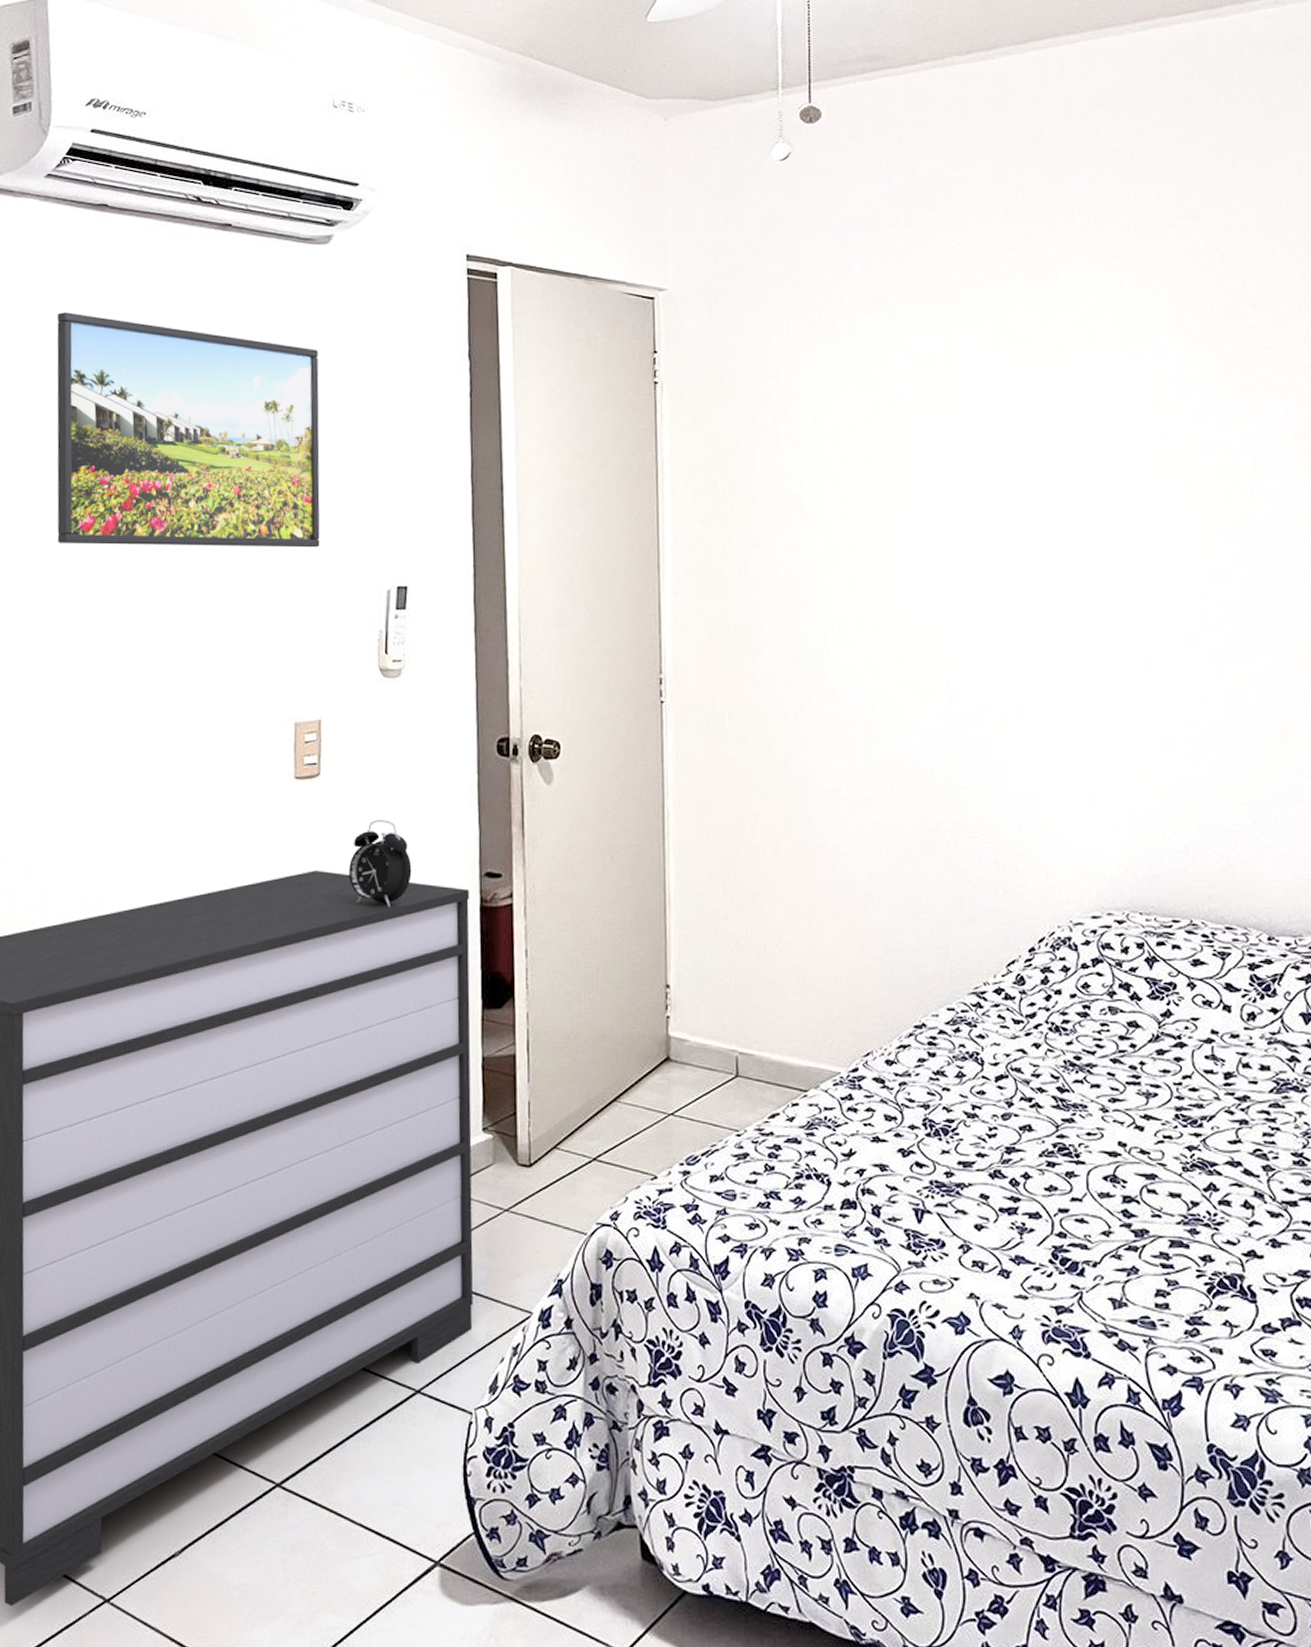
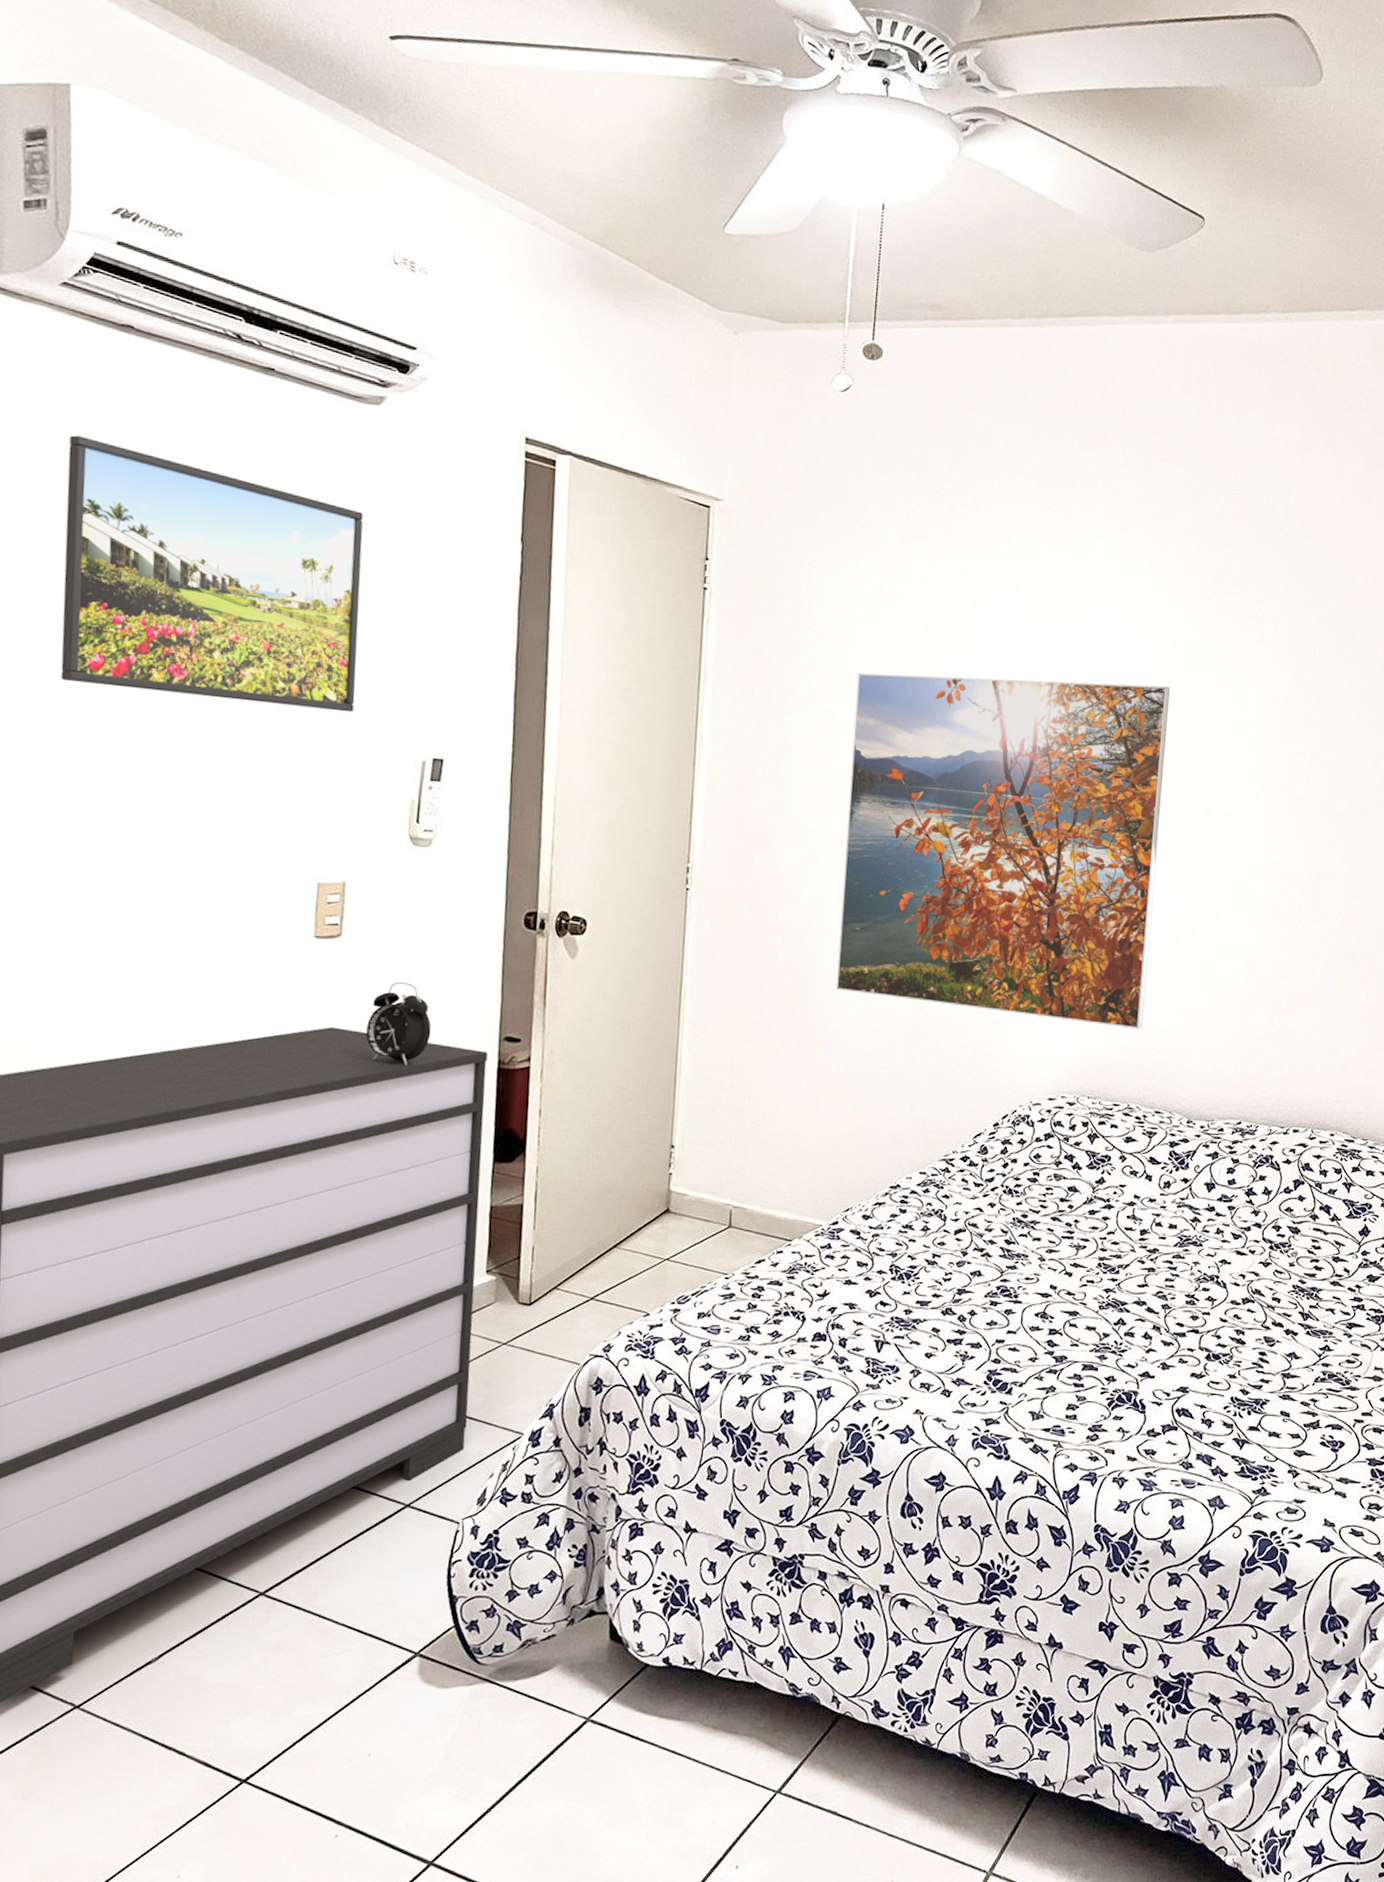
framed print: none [825,428,1198,830] -> present [835,672,1171,1030]

